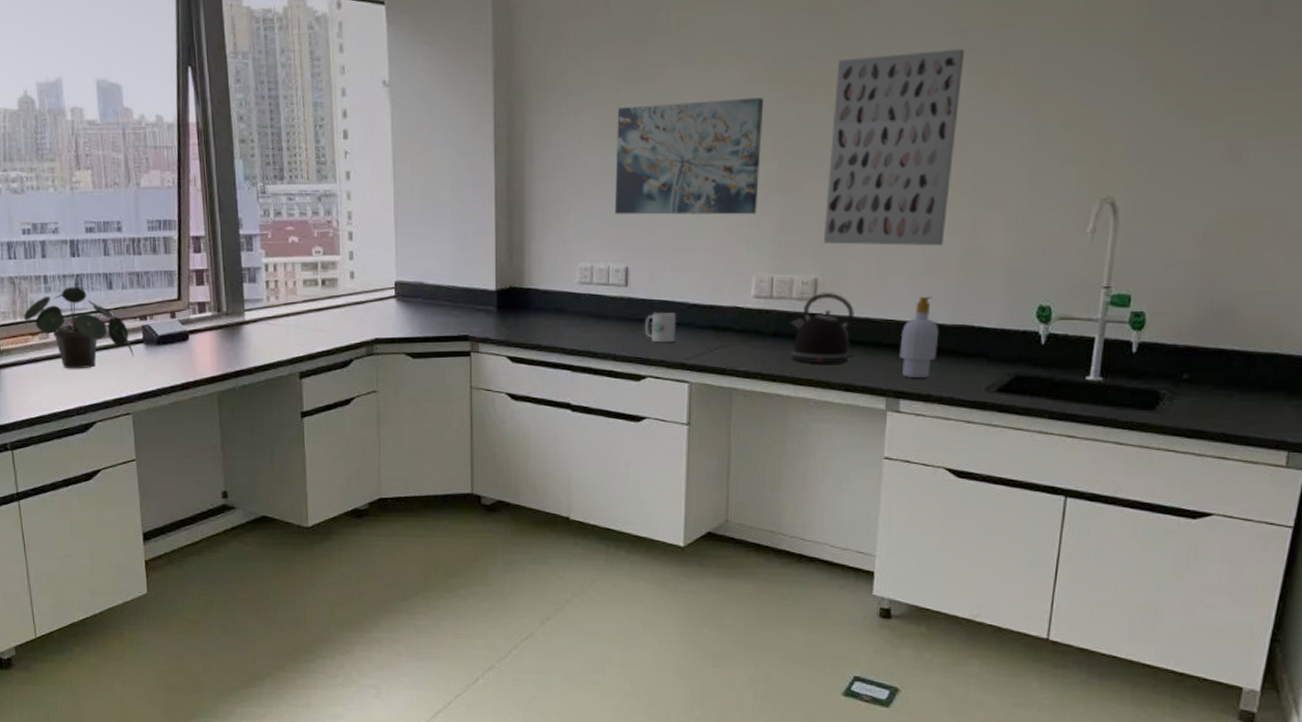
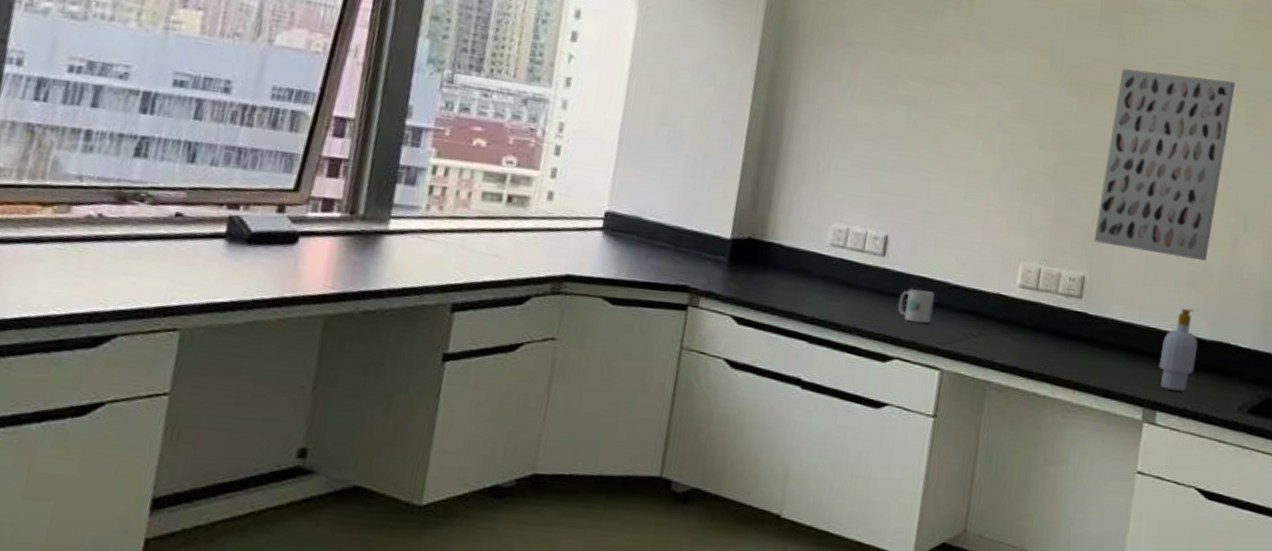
potted plant: present [24,286,134,369] -> none [34,150,206,261]
wall art: present [614,98,764,215] -> none [880,70,1049,202]
kettle: present [791,291,854,363] -> none [1052,290,1119,367]

